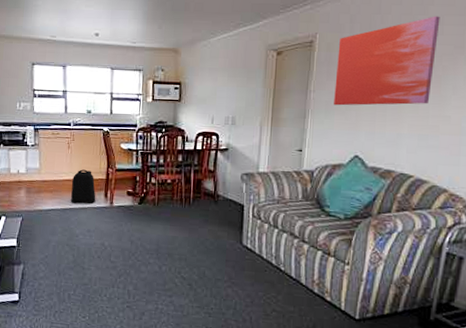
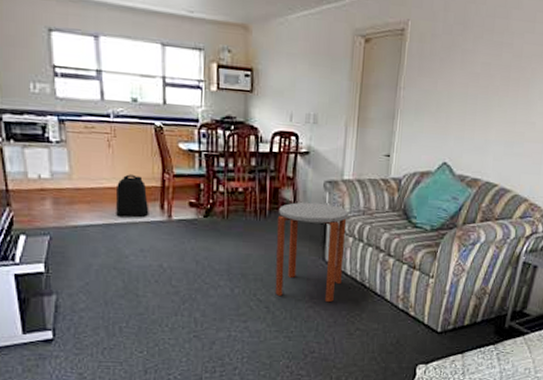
side table: none [197,192,264,284] -> present [275,202,349,303]
wall art: present [334,16,440,106] -> none [424,11,533,109]

